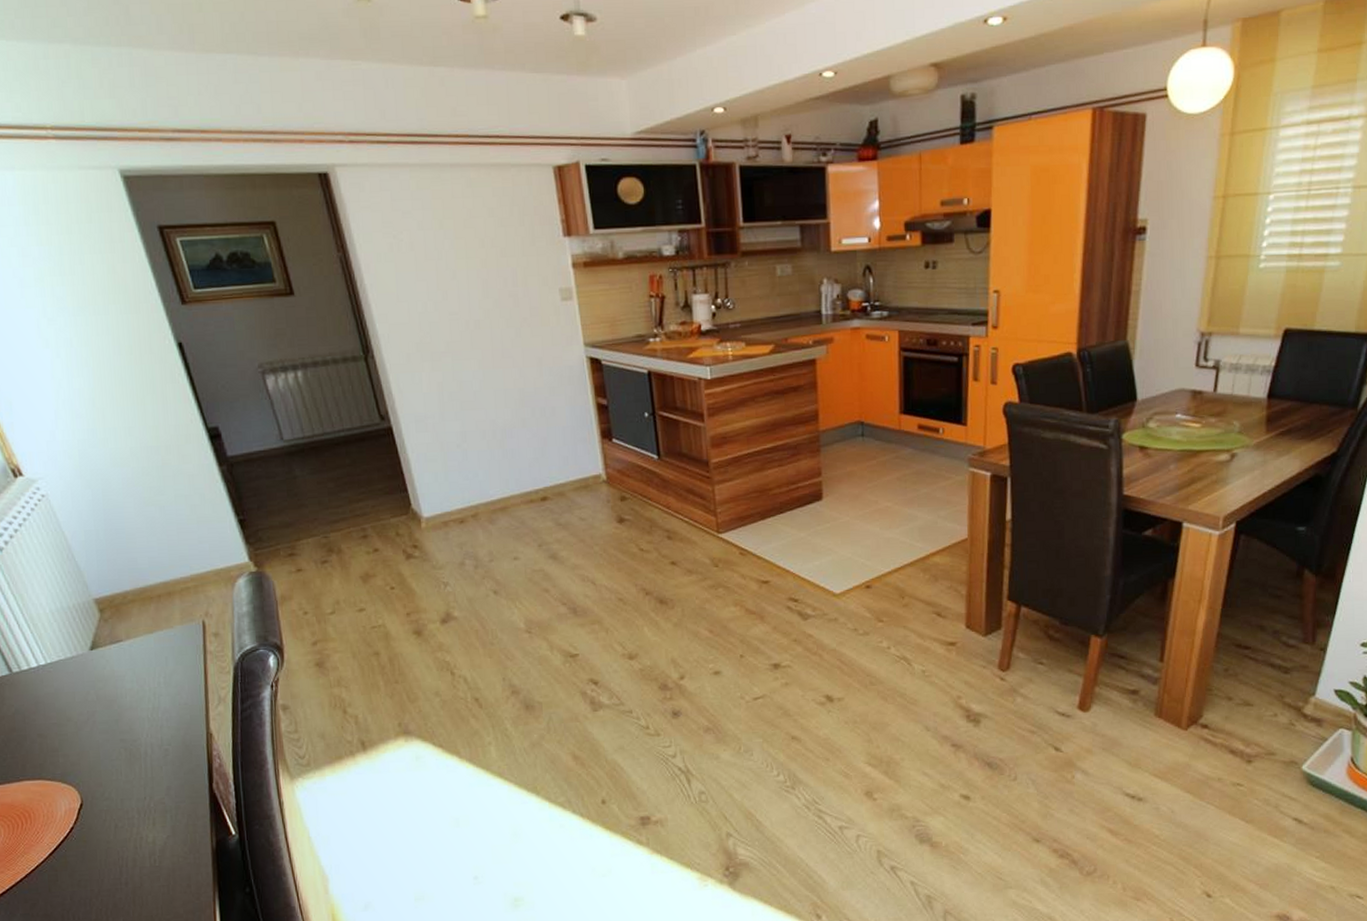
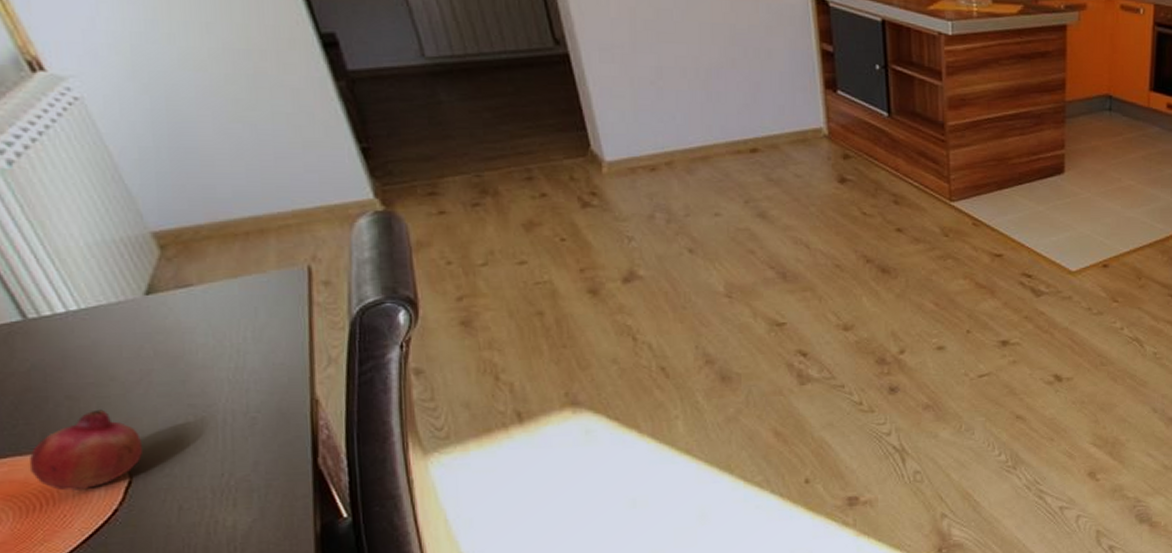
fruit: none [14,745,91,812] -> present [29,409,144,491]

